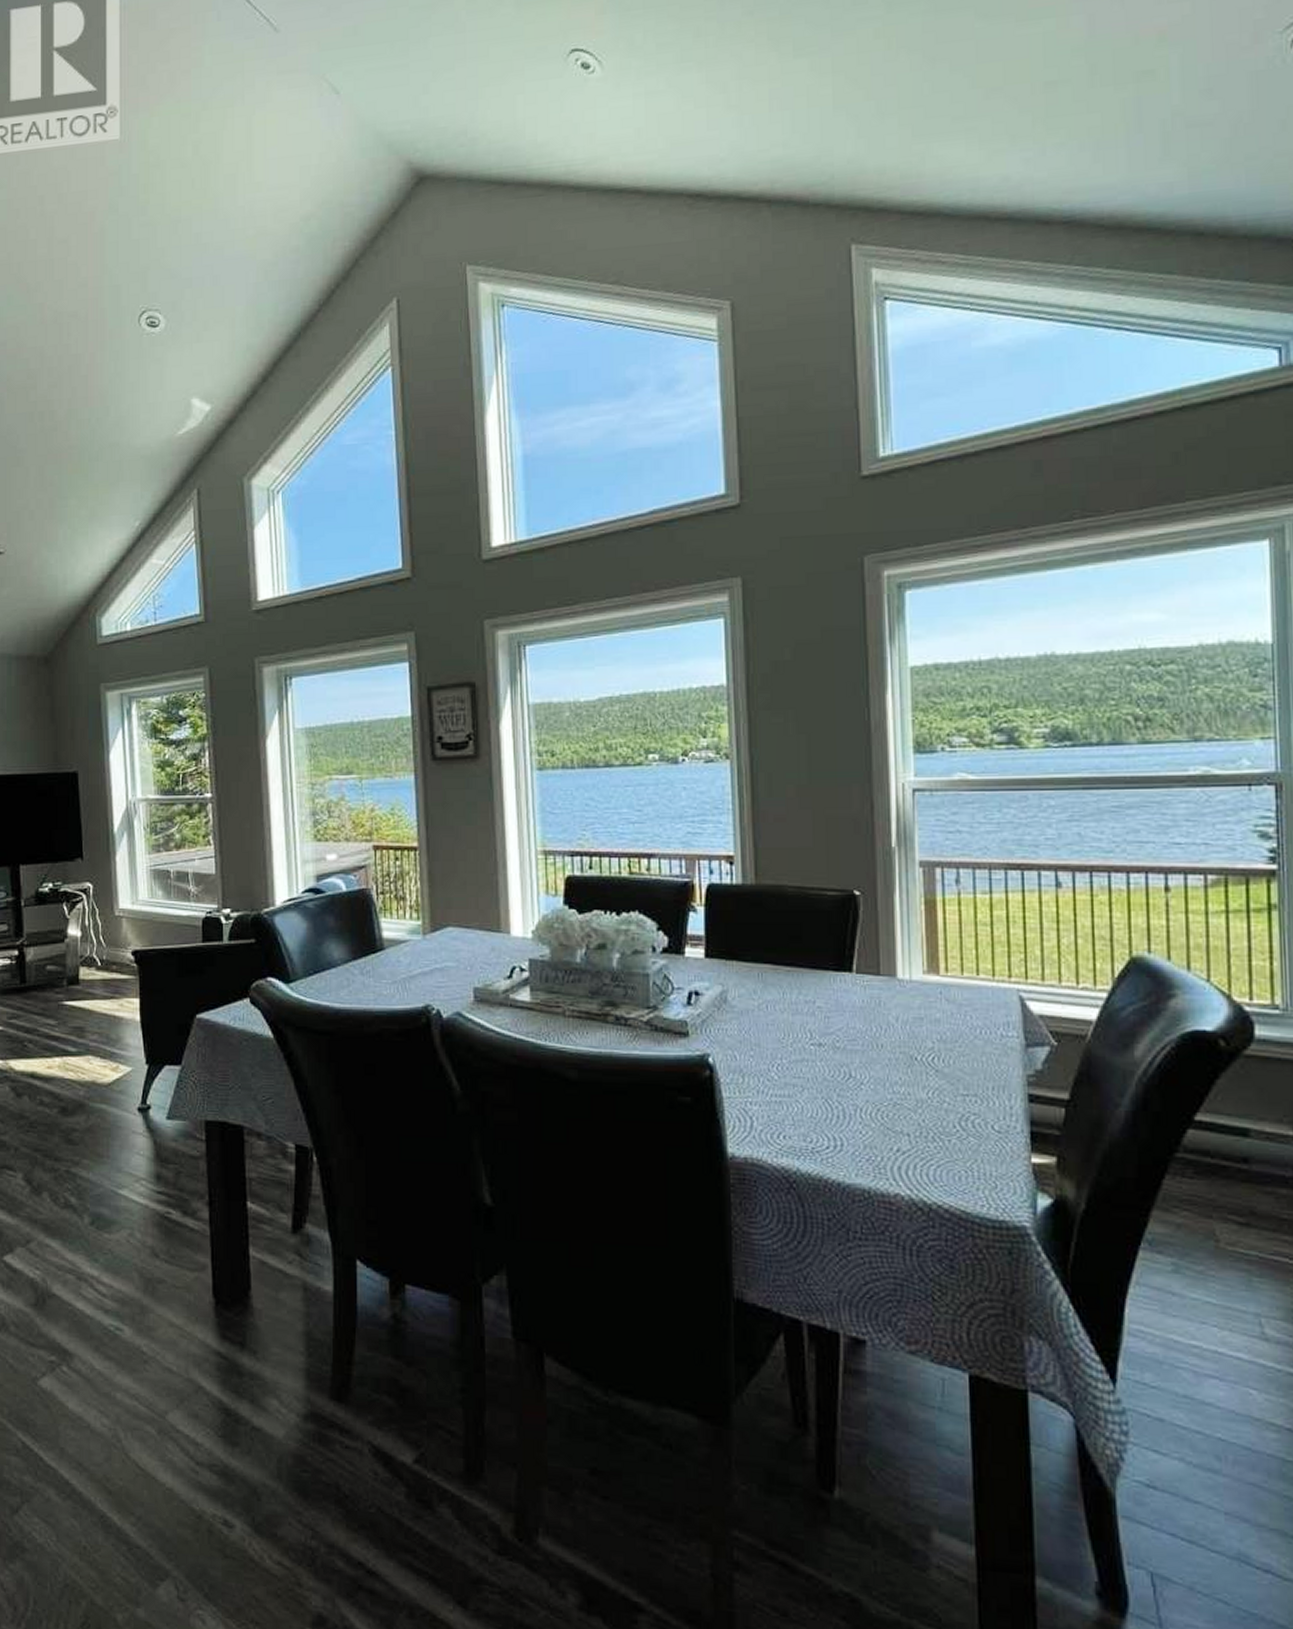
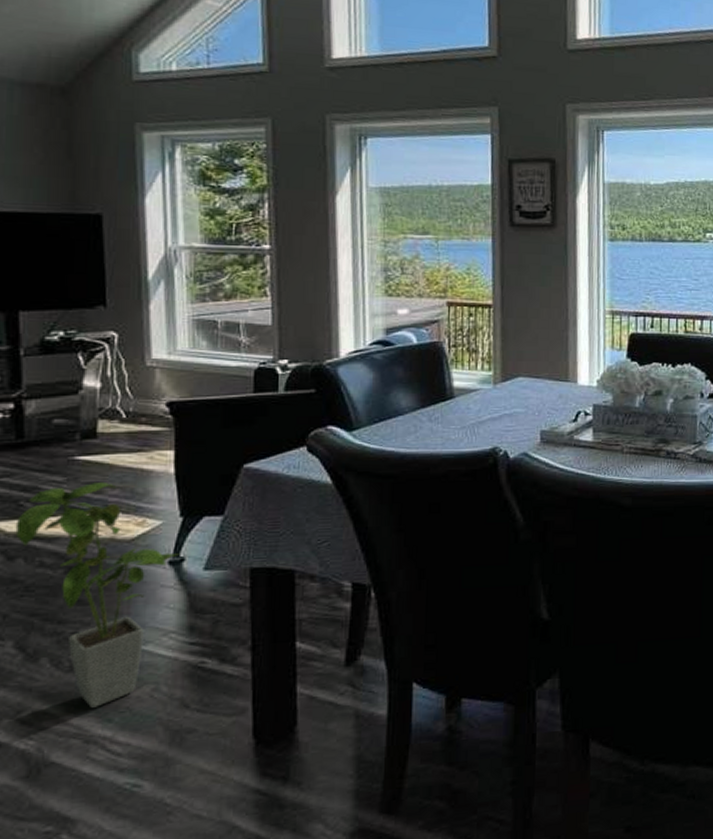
house plant: none [22,1027,147,1246] -> present [15,483,180,708]

